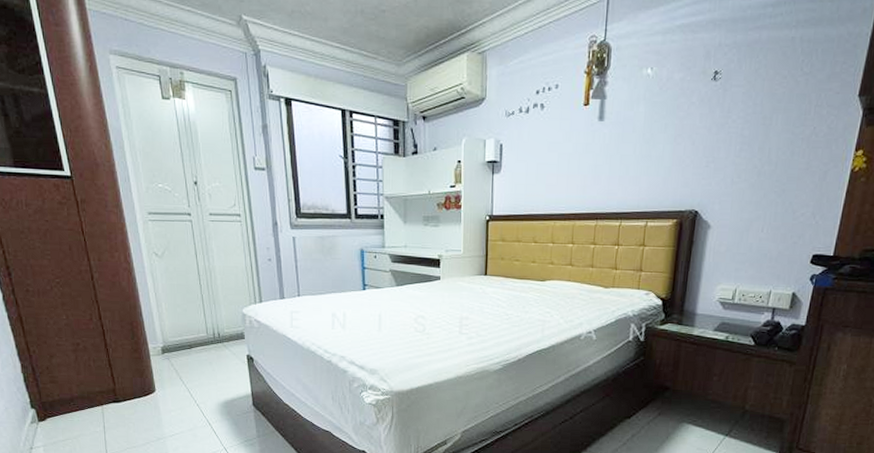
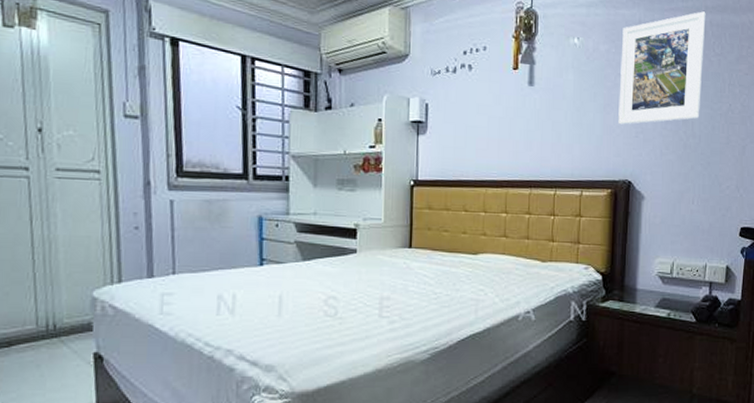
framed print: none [688,26,797,155] -> present [618,11,706,125]

